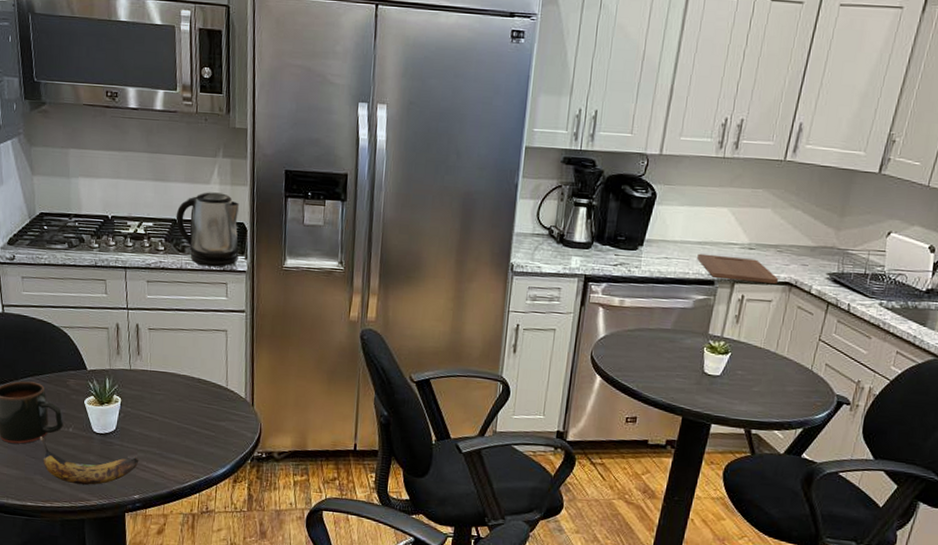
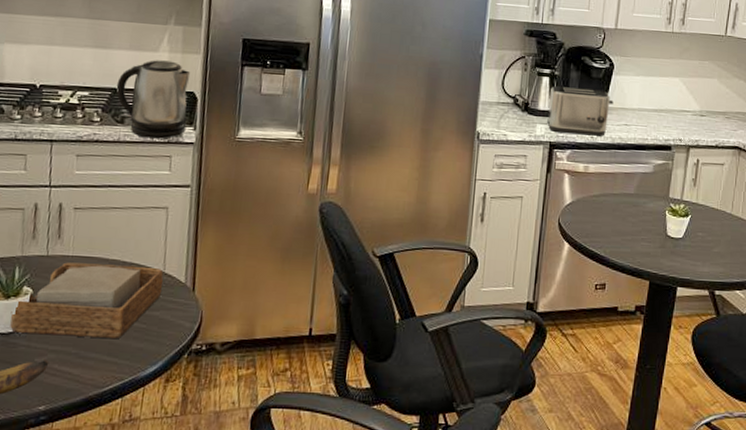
napkin holder: none [105,376,227,444] -> present [10,262,164,340]
toaster: none [583,216,654,270] -> present [547,85,614,136]
cutting board: present [697,253,778,284] -> none [654,120,728,148]

